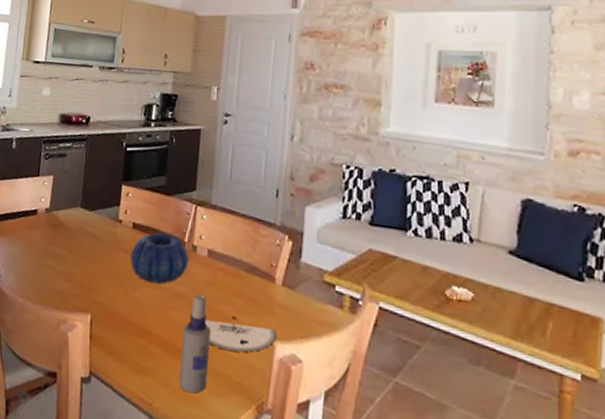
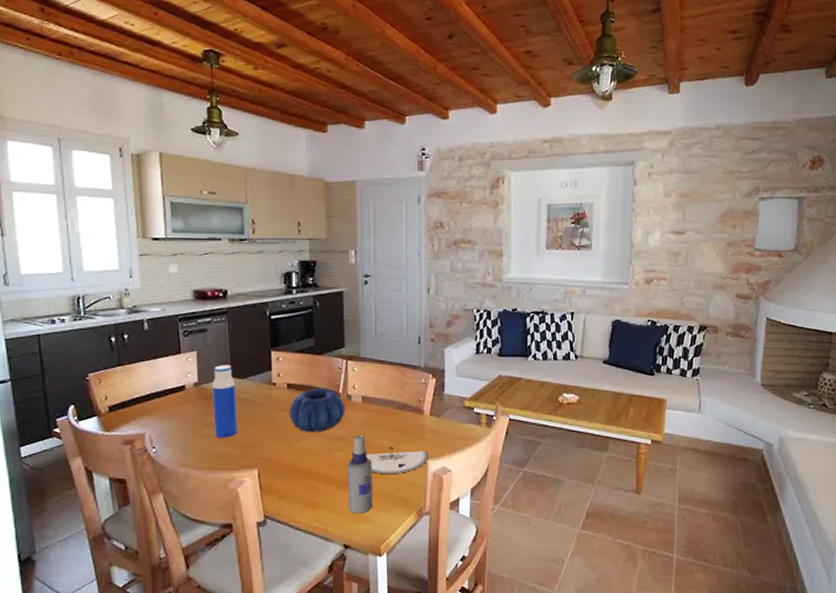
water bottle: none [56,193,84,273] -> present [212,365,238,438]

